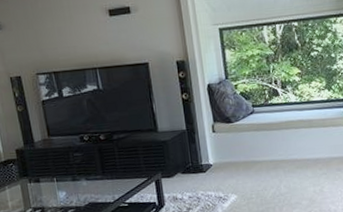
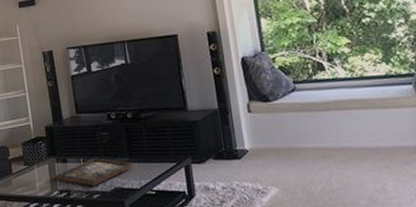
decorative tray: none [28,176,106,203] -> present [55,158,133,187]

